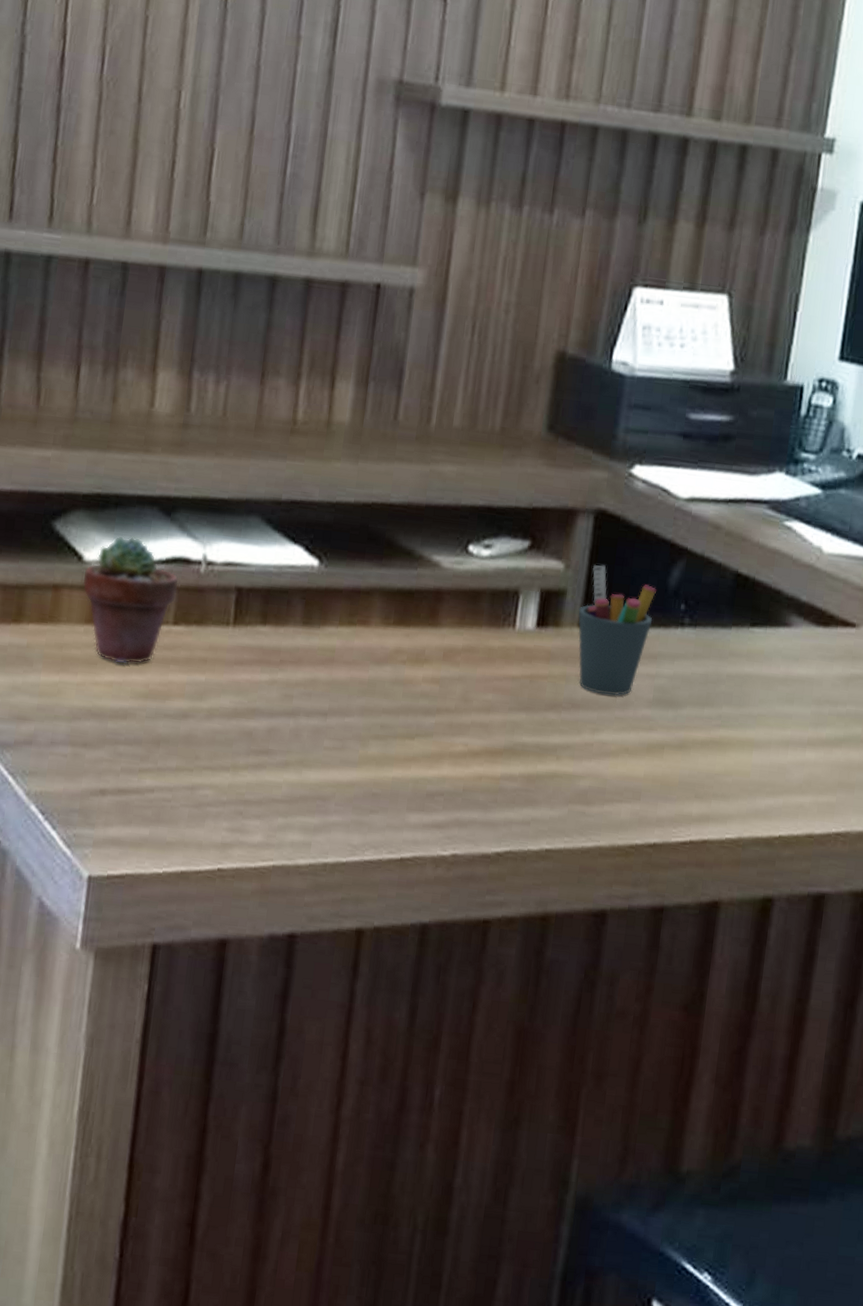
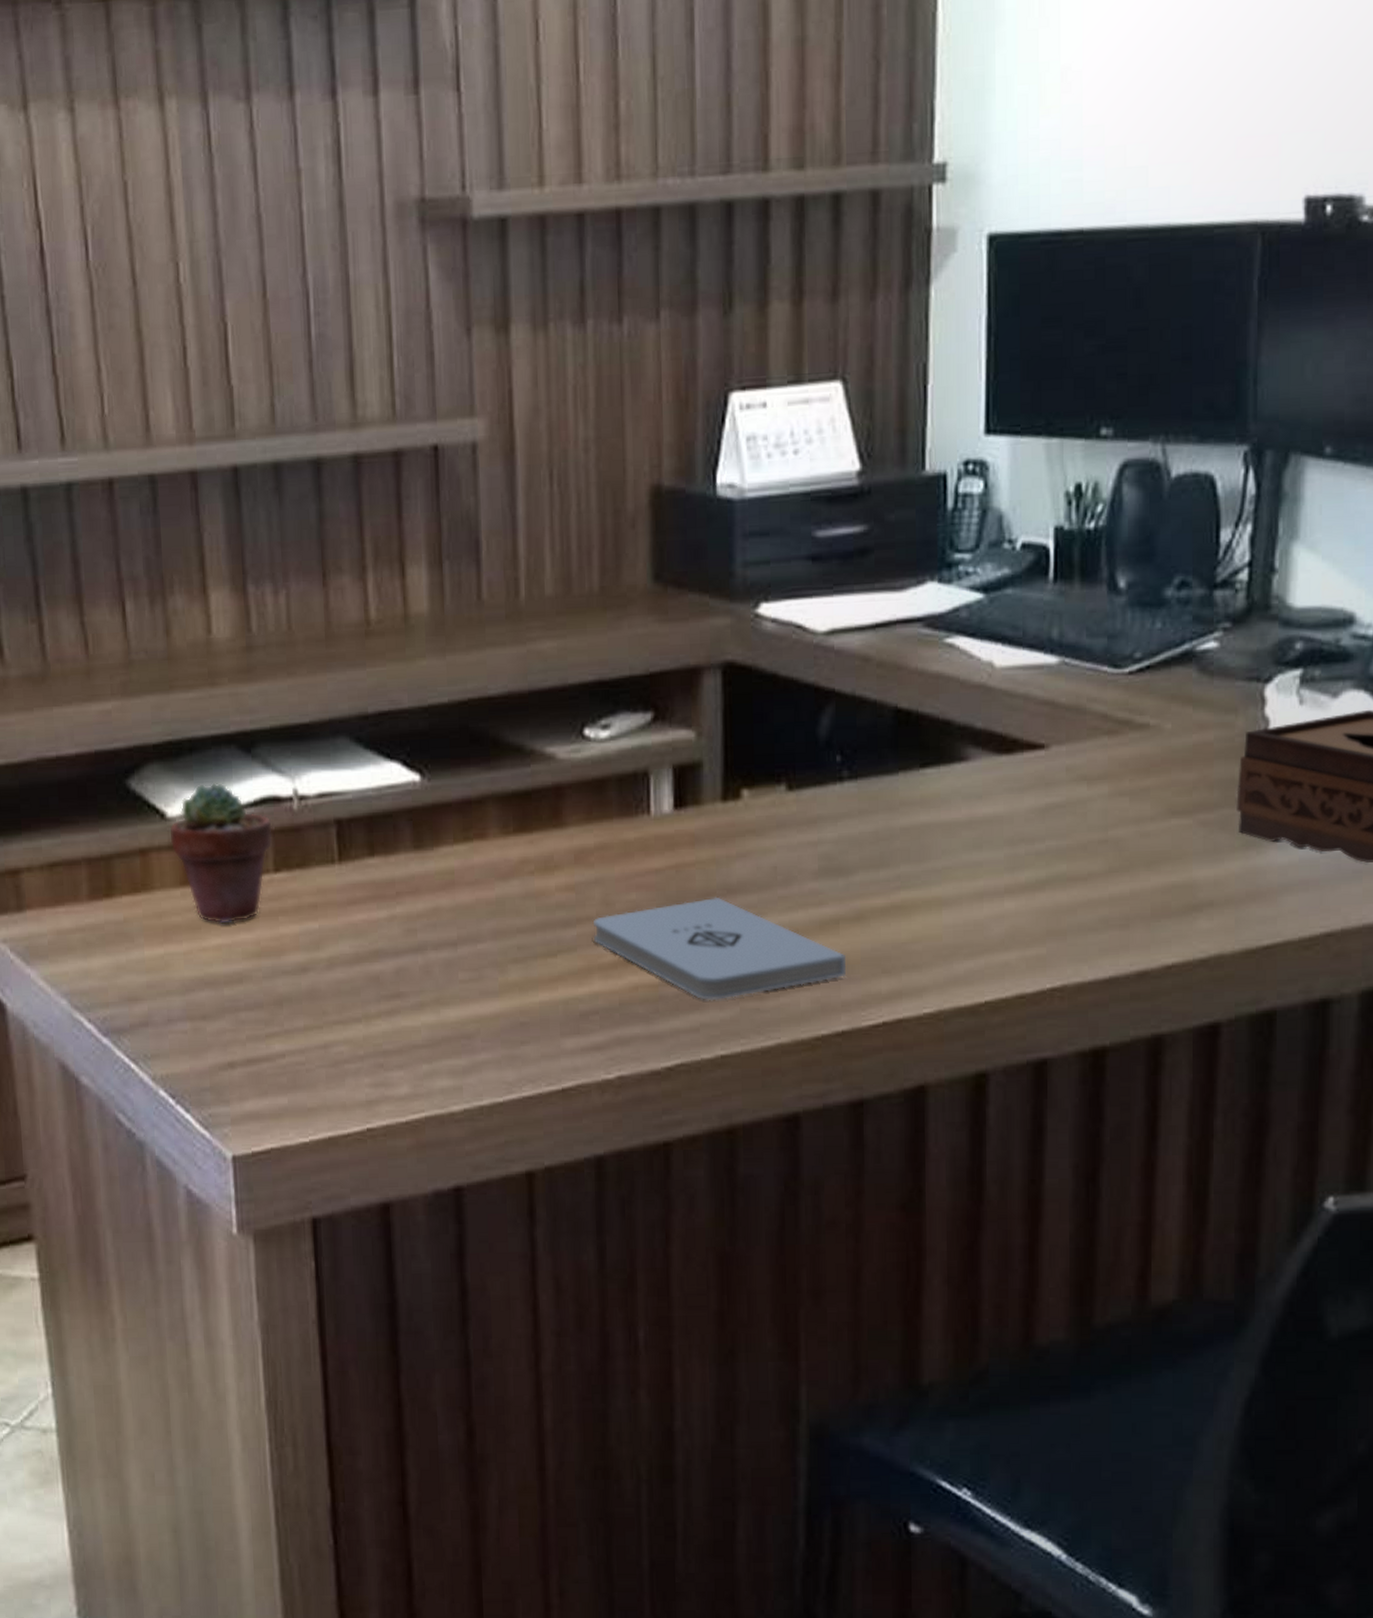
notepad: none [449,708,667,800] -> present [594,896,847,1000]
pen holder: present [578,565,656,696] -> none [719,725,806,873]

